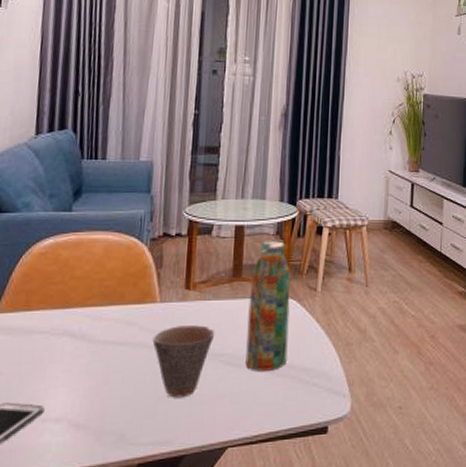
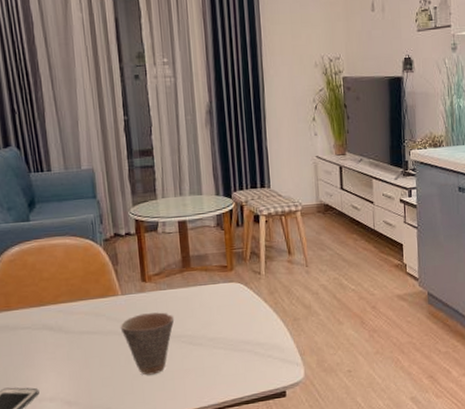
water bottle: present [245,241,290,371] -> none [199,232,242,348]

